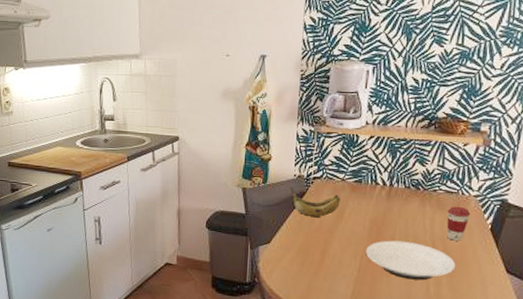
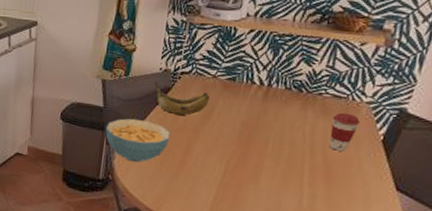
cereal bowl: none [249,222,308,265] -> present [105,118,171,163]
plate: present [365,240,456,281] -> none [233,145,337,191]

